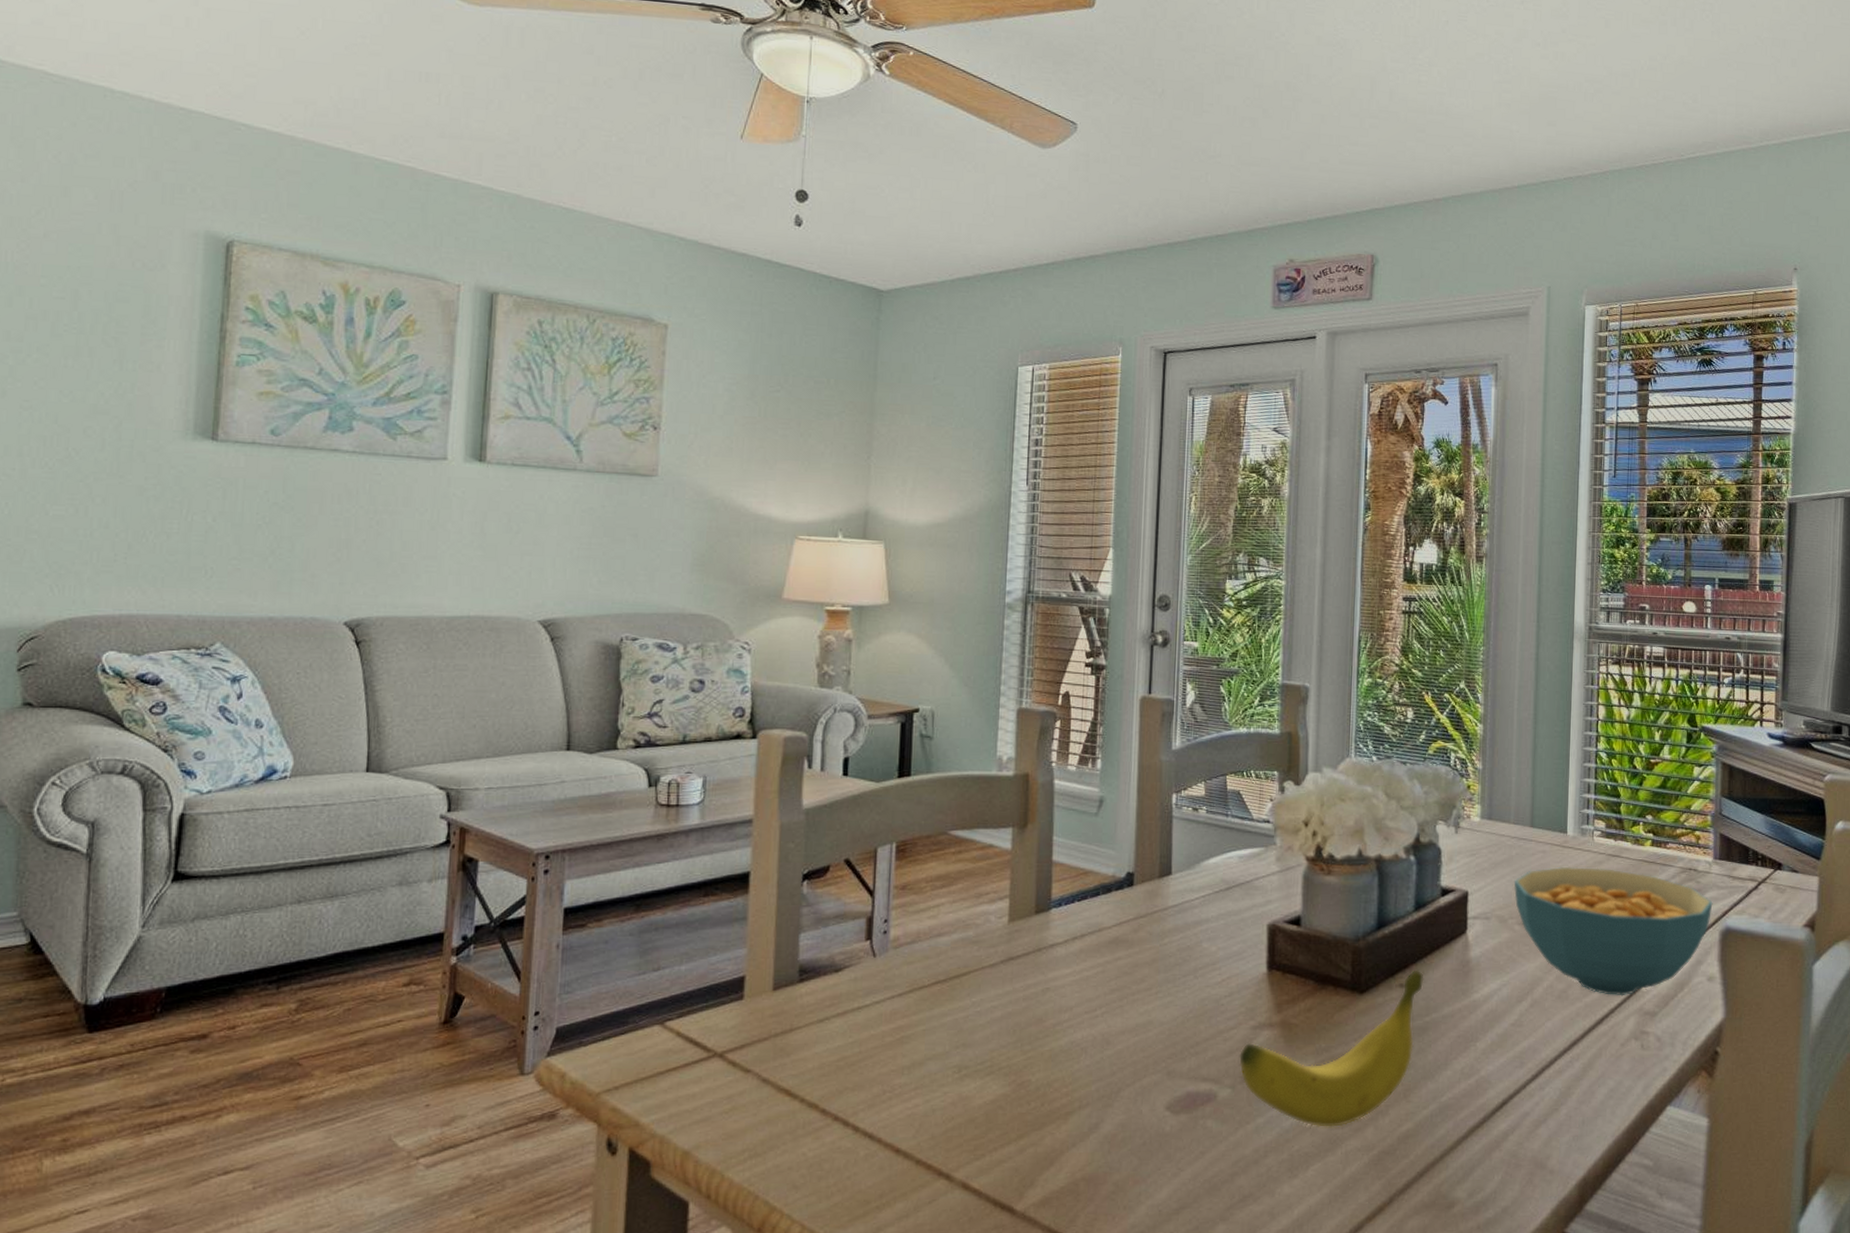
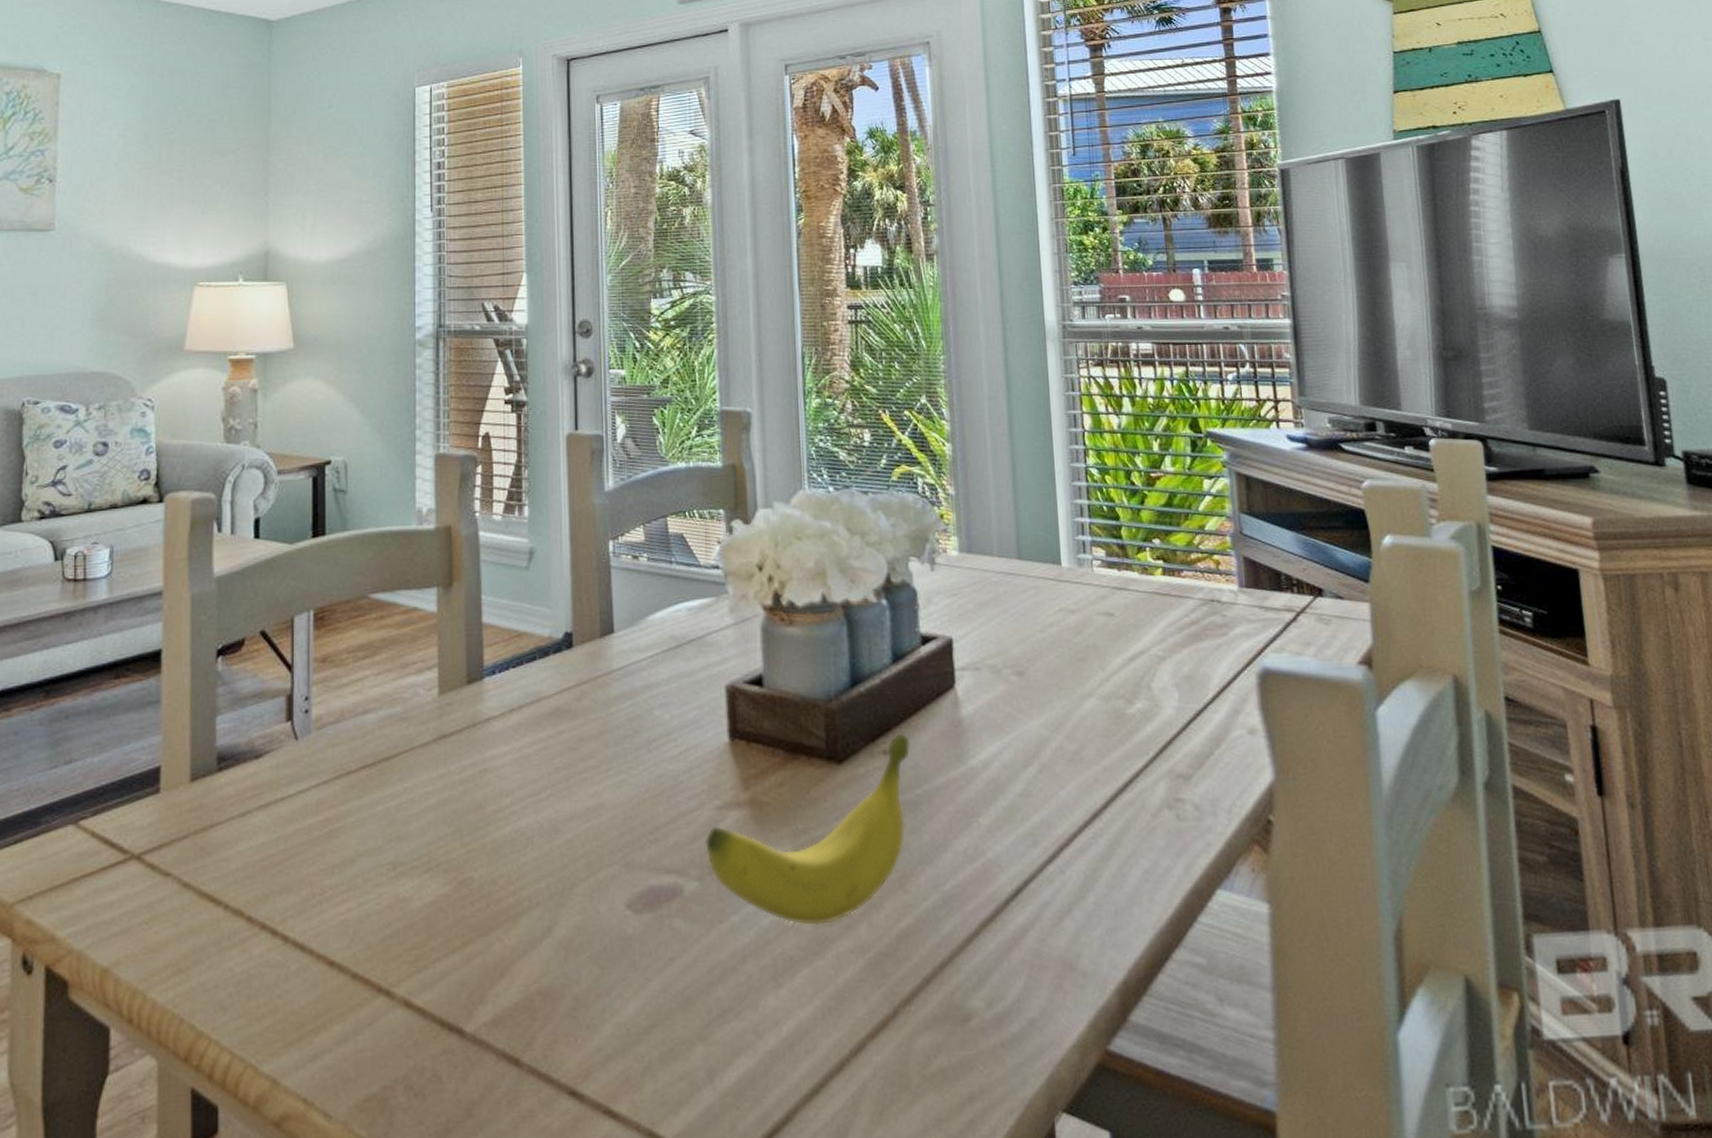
cereal bowl: present [1513,866,1713,996] -> none [1004,603,1245,757]

